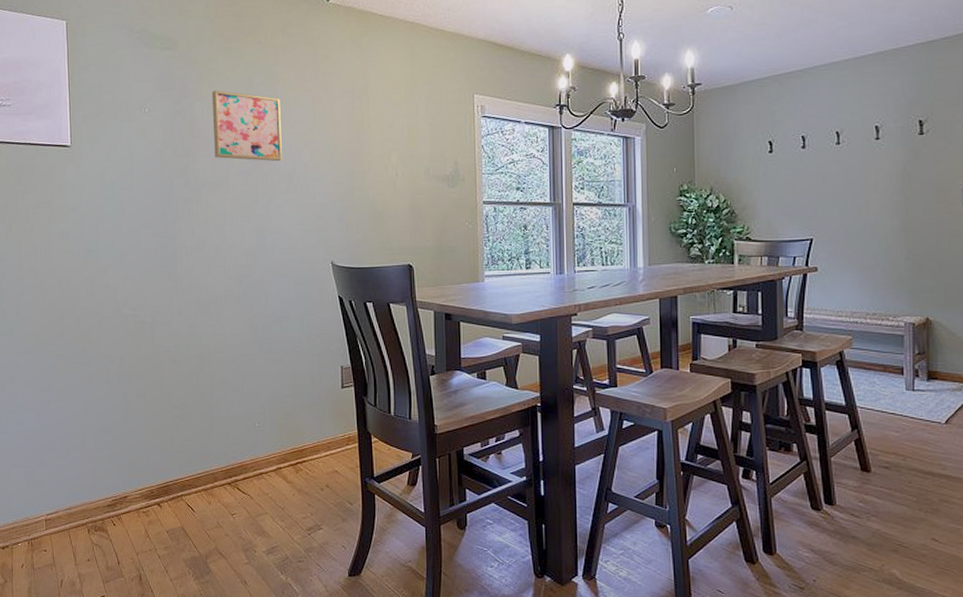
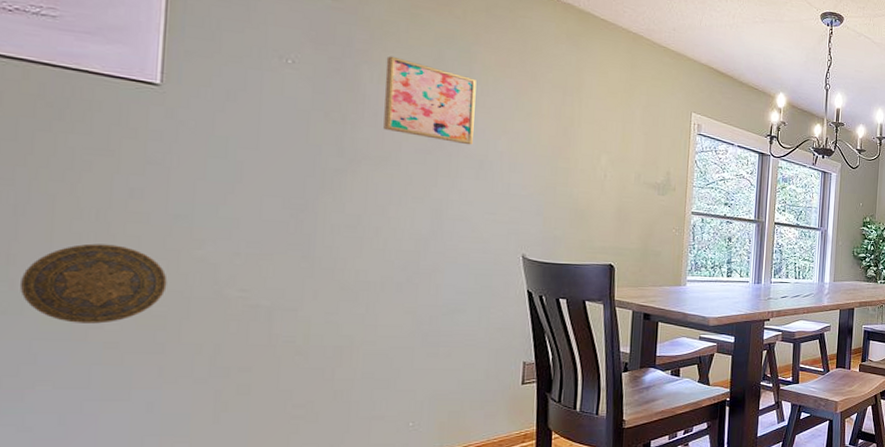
decorative plate: none [9,278,88,341] -> present [20,243,168,324]

